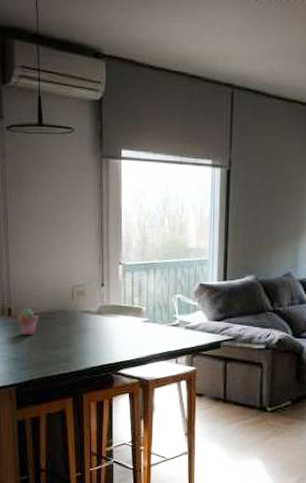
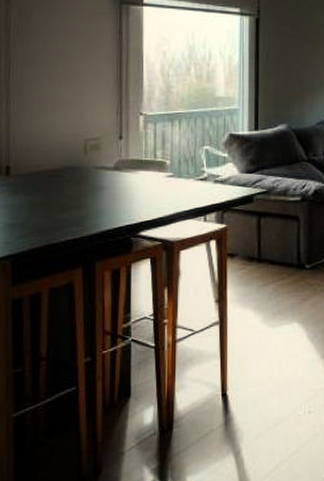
potted succulent: present [18,308,38,335] -> none [17,166,43,197]

